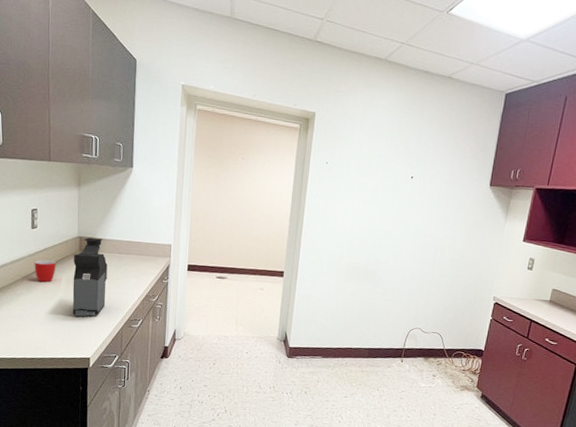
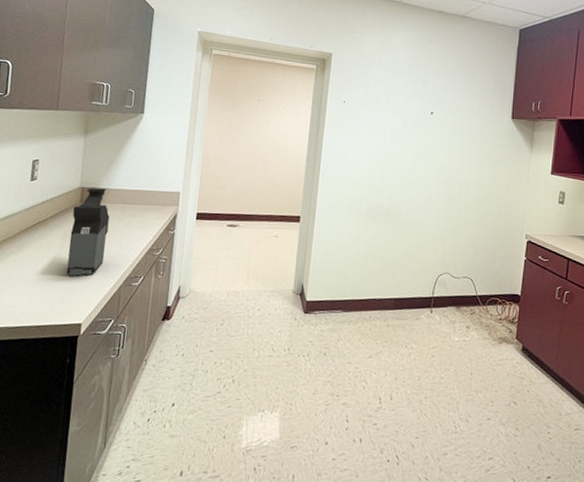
mug: present [34,260,56,283] -> none [29,214,53,239]

